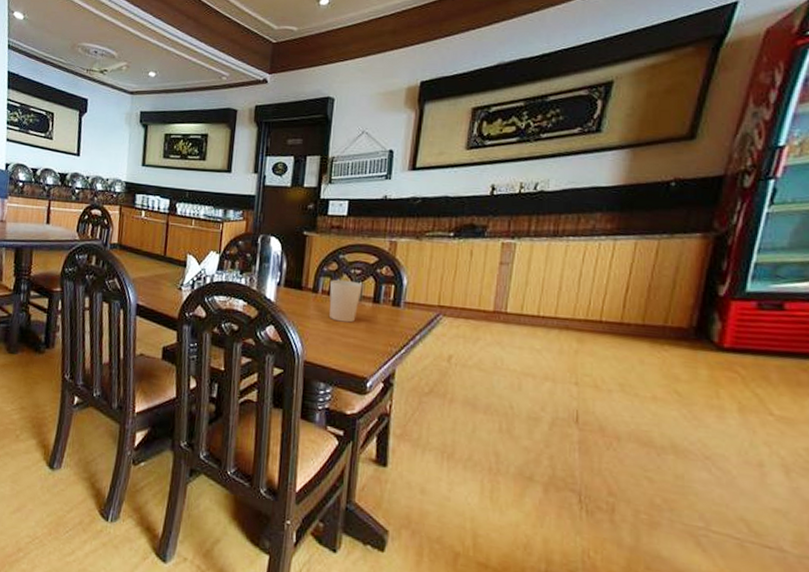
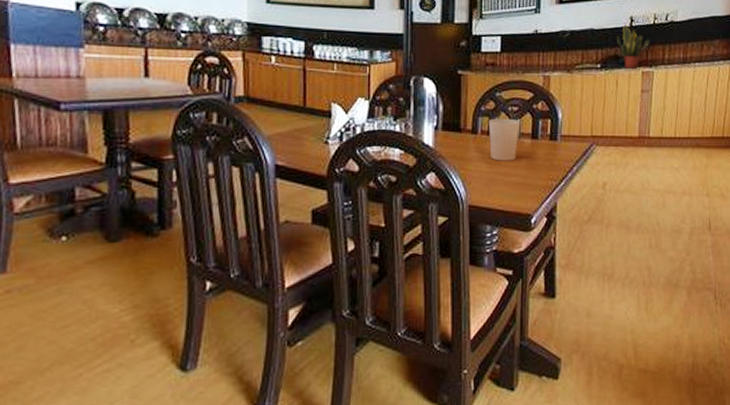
potted plant: none [474,191,513,241] -> present [617,23,649,70]

